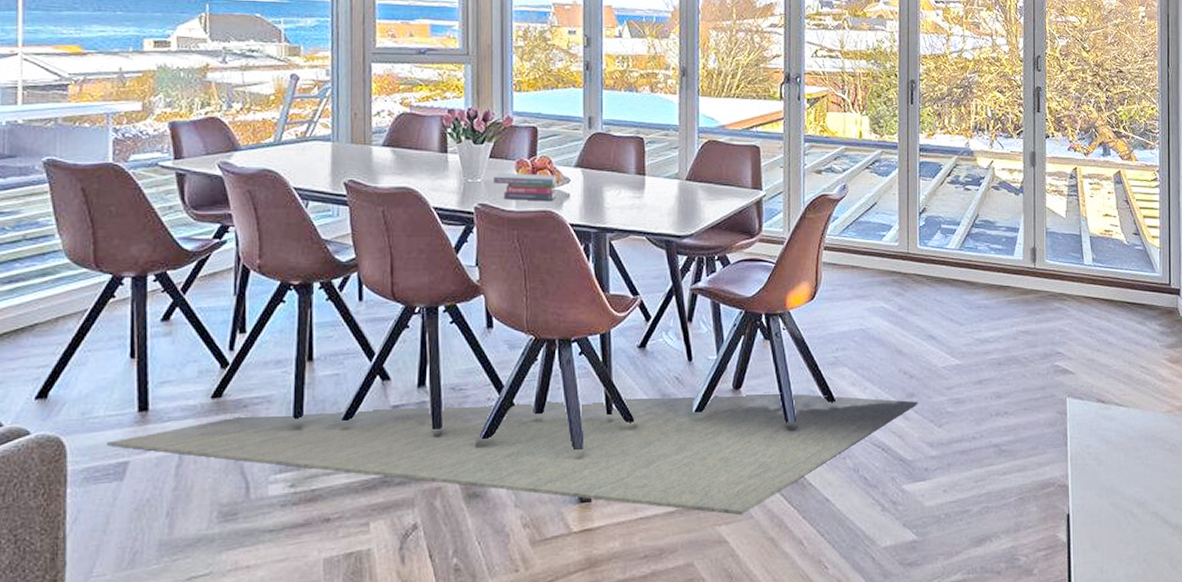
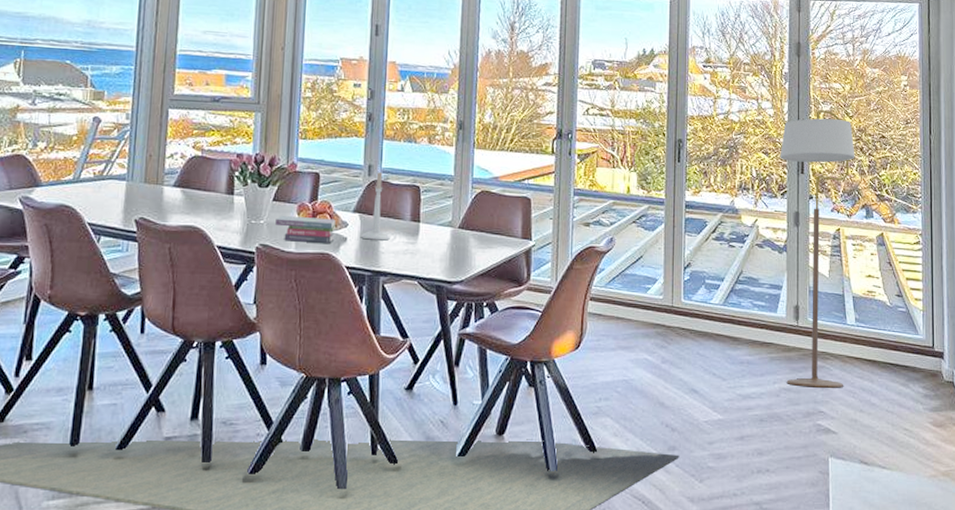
candlestick: none [583,124,615,196] -> present [360,172,390,241]
floor lamp: none [1015,44,1092,329] -> present [780,109,855,388]

